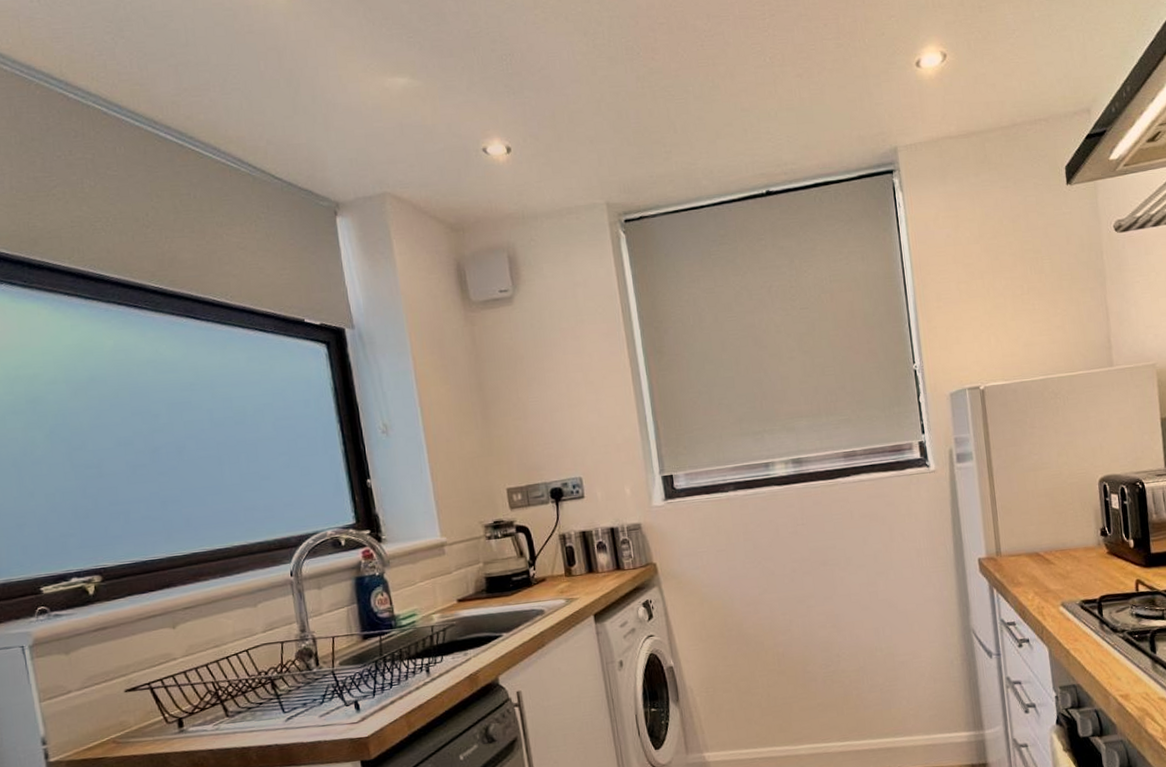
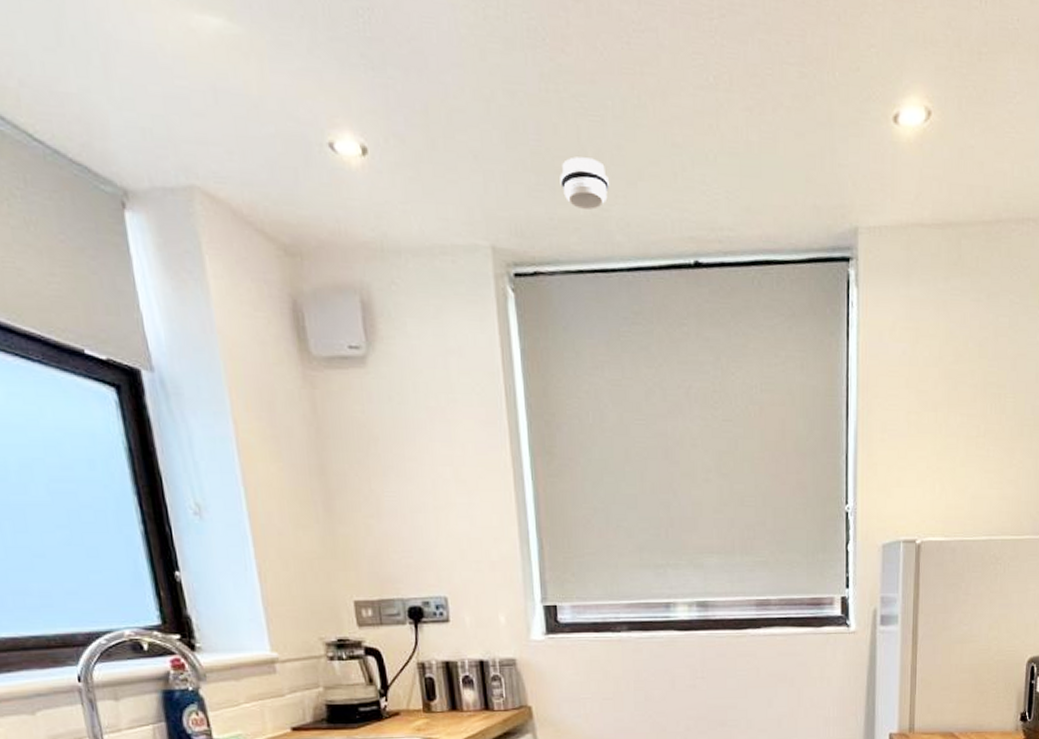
smoke detector: none [656,129,695,166] -> present [560,157,610,210]

